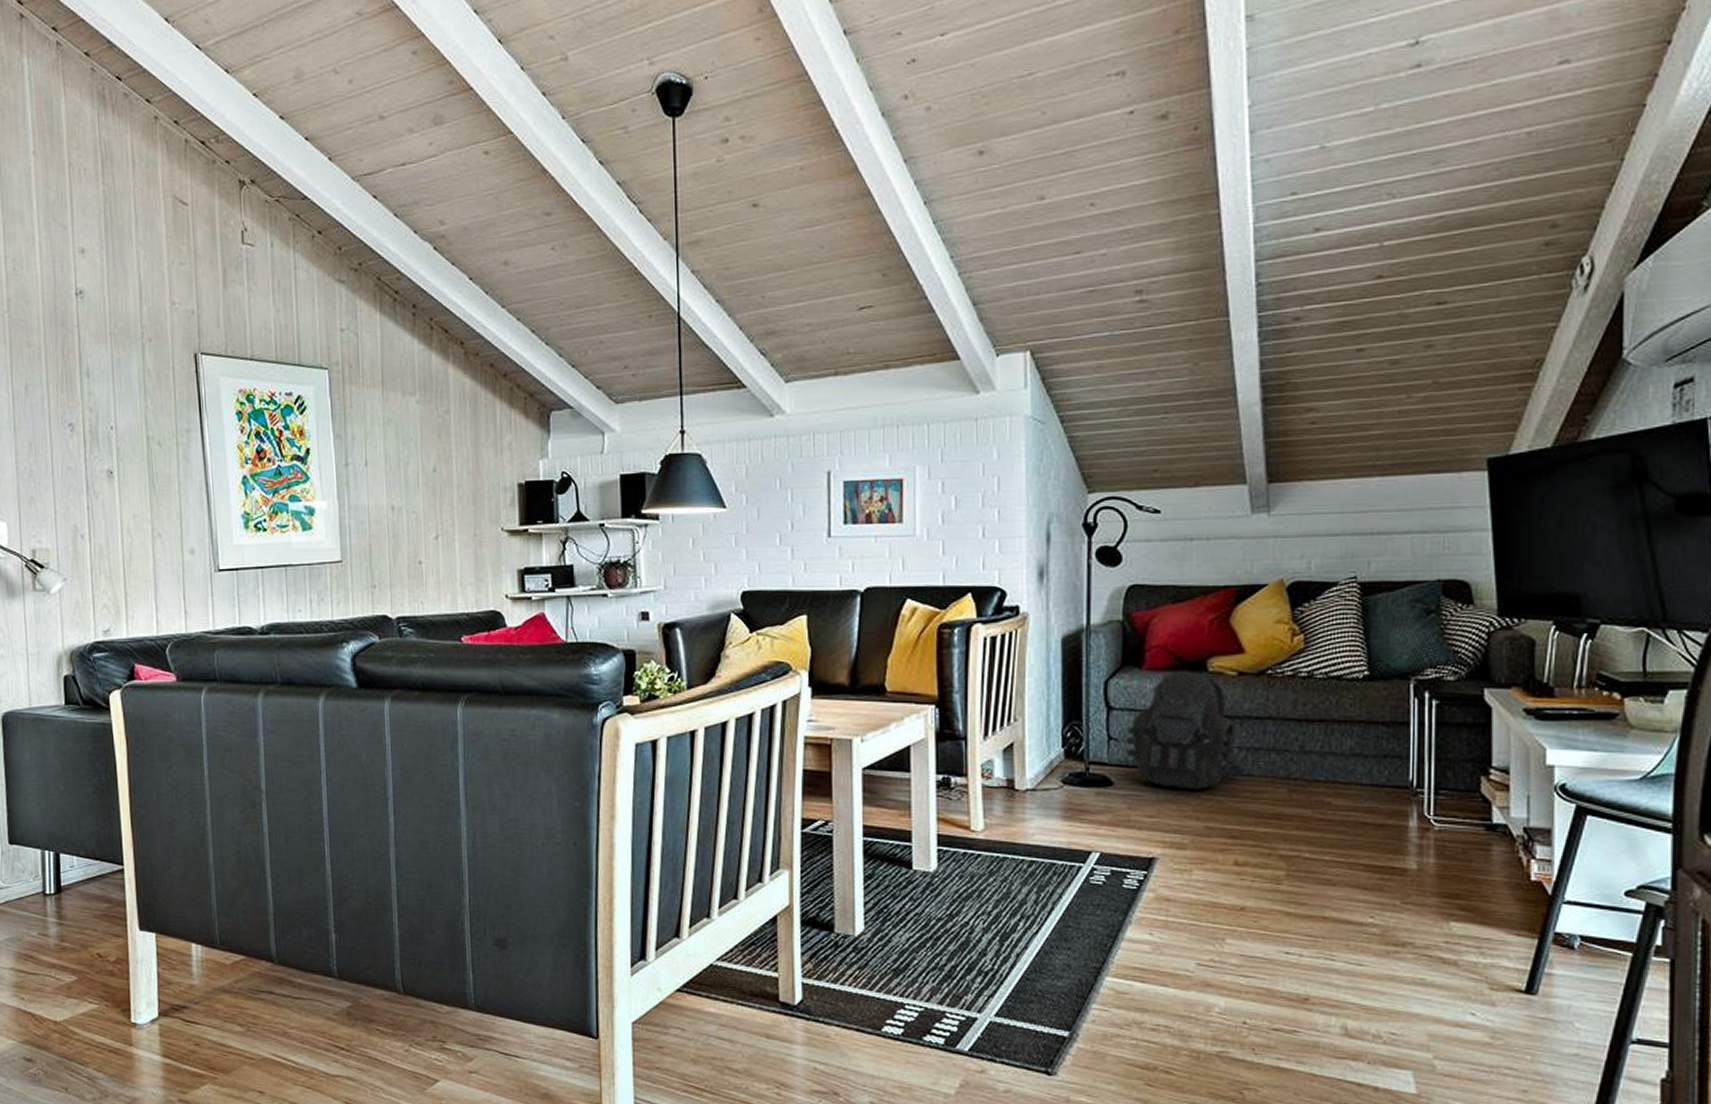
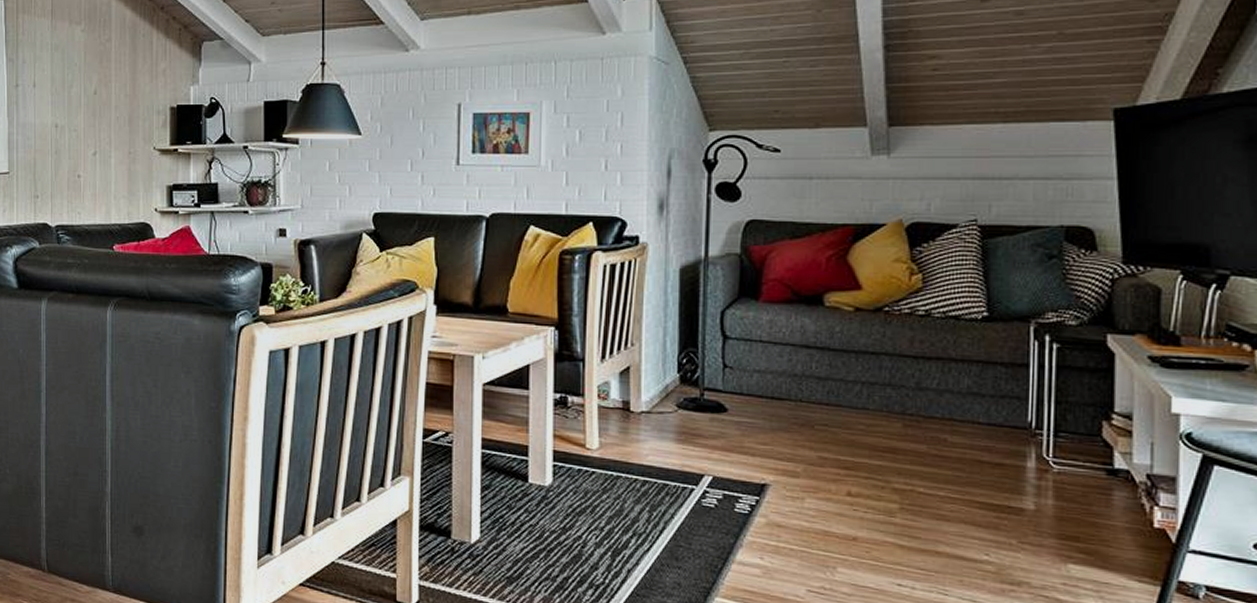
backpack: present [1126,671,1246,789] -> none [740,304,861,420]

